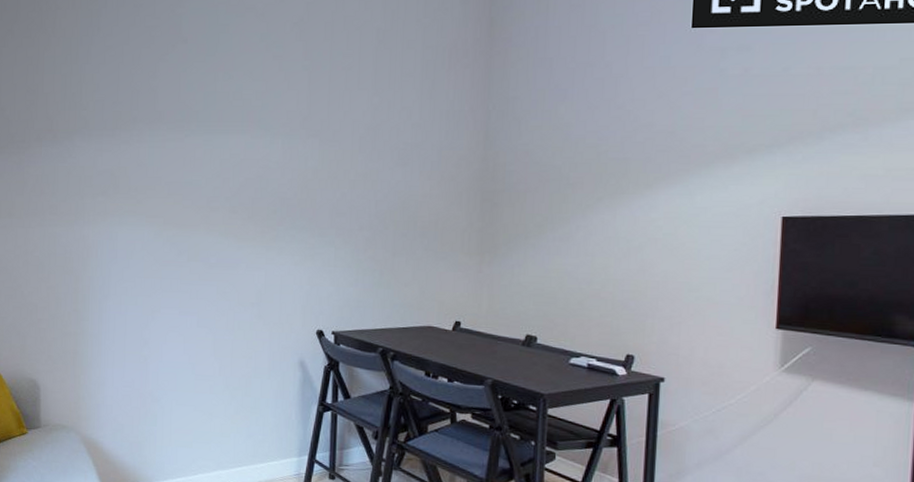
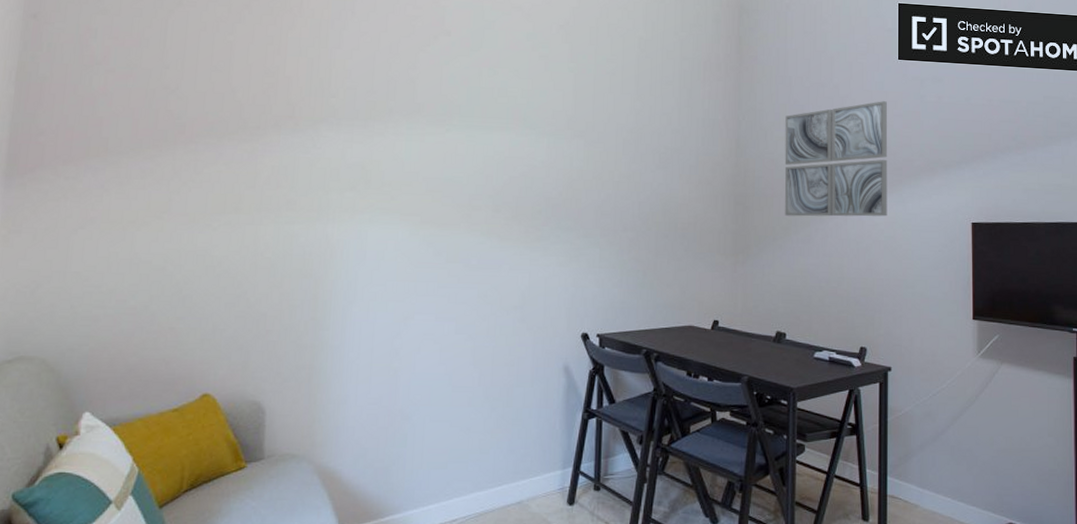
wall art: none [540,78,674,213] -> present [784,101,888,217]

